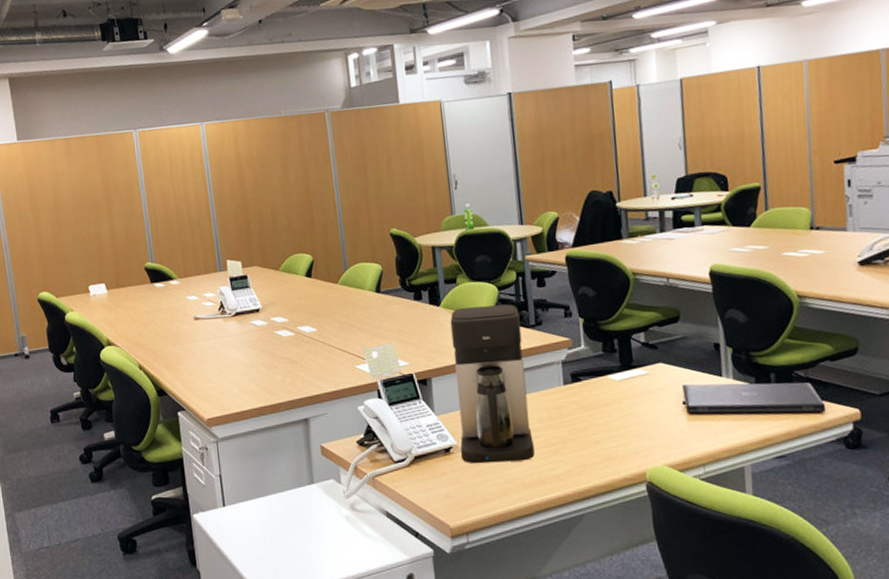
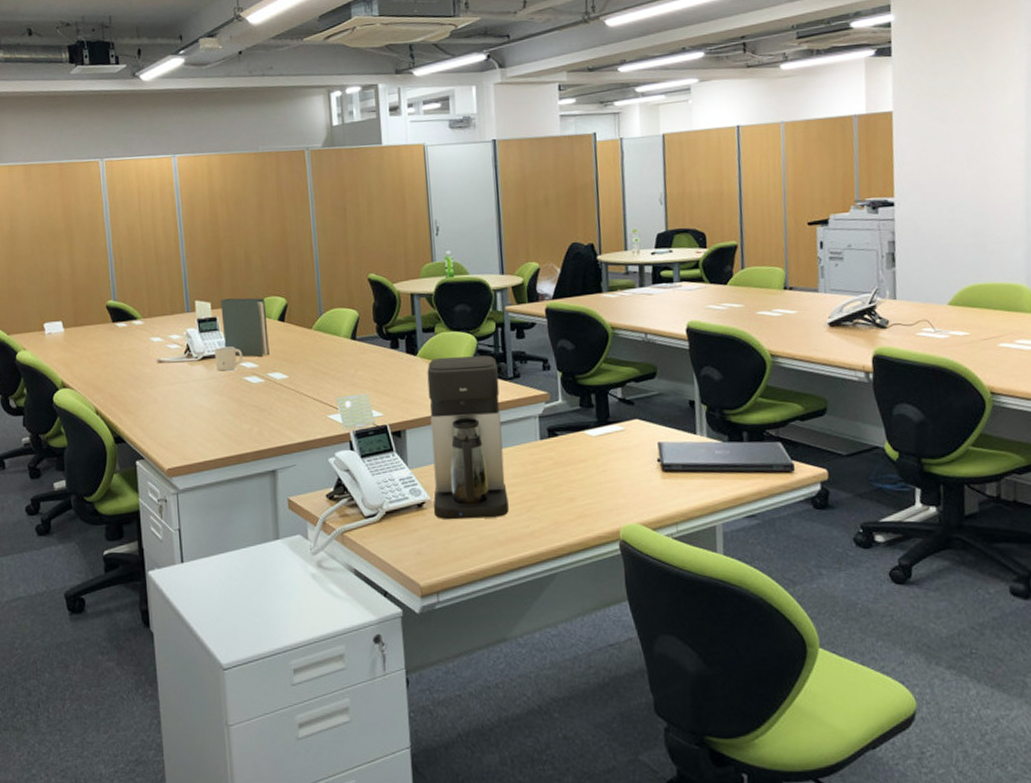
mug: none [246,302,274,326] -> present [214,346,243,371]
binder: none [250,255,298,312] -> present [220,298,269,358]

